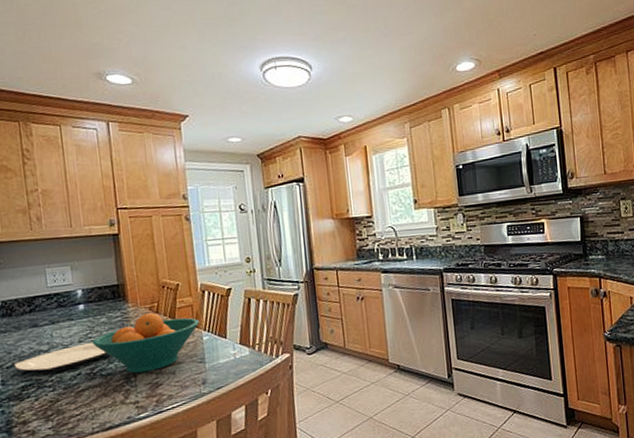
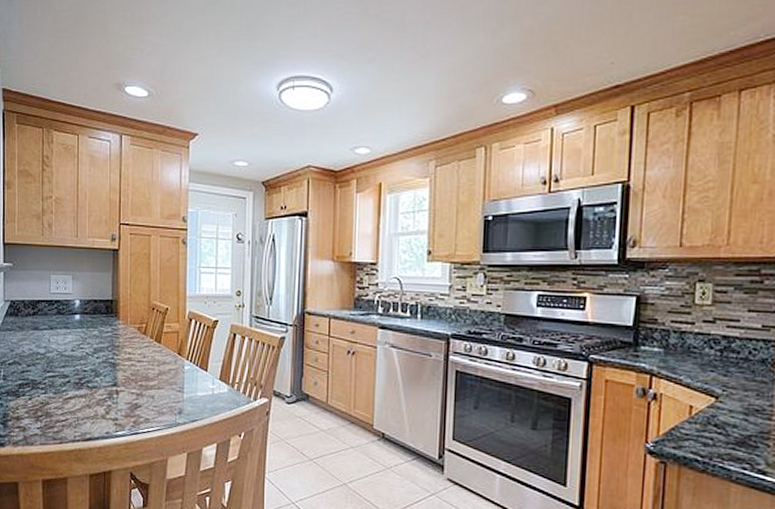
plate: present [13,343,108,372] -> none [14,353,95,374]
fruit bowl: present [92,313,200,374] -> none [83,333,184,392]

